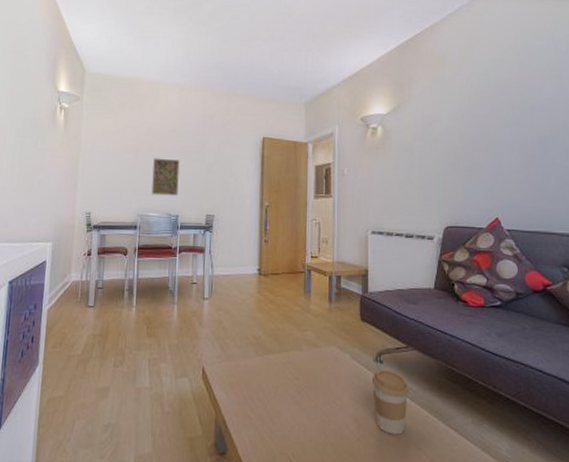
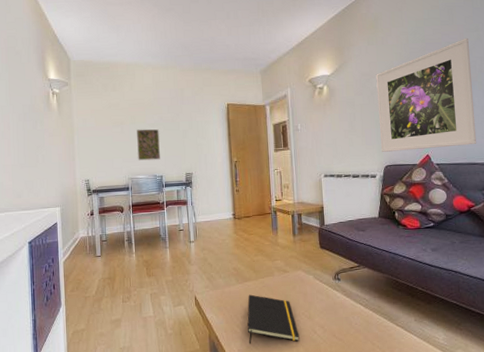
notepad: none [264,371,328,437] -> present [247,294,300,344]
coffee cup: present [371,369,409,435] -> none [332,285,363,335]
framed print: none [440,85,557,211] -> present [376,38,477,152]

